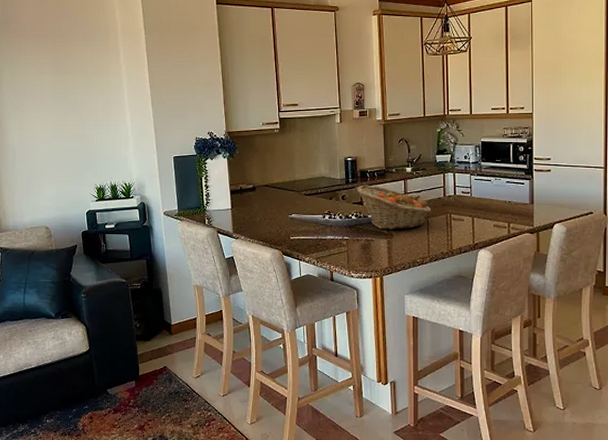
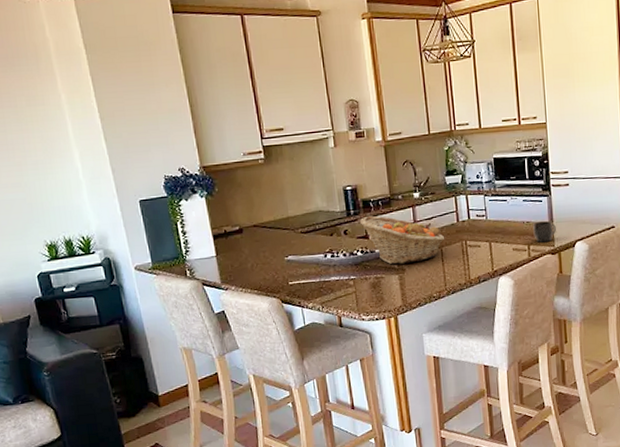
mug: none [514,202,536,222] -> present [533,221,556,243]

